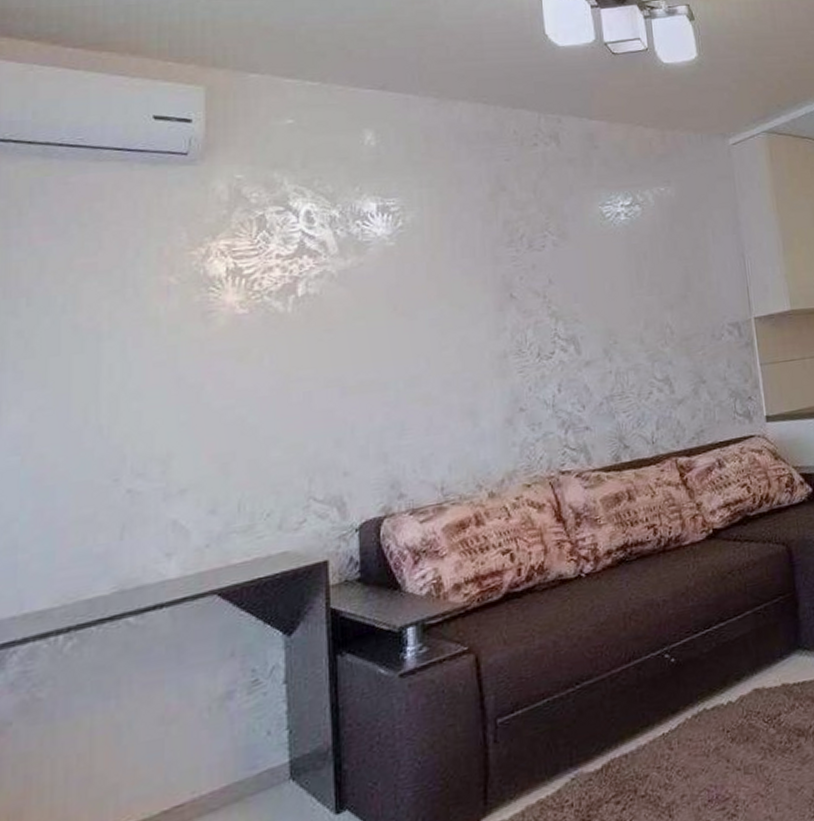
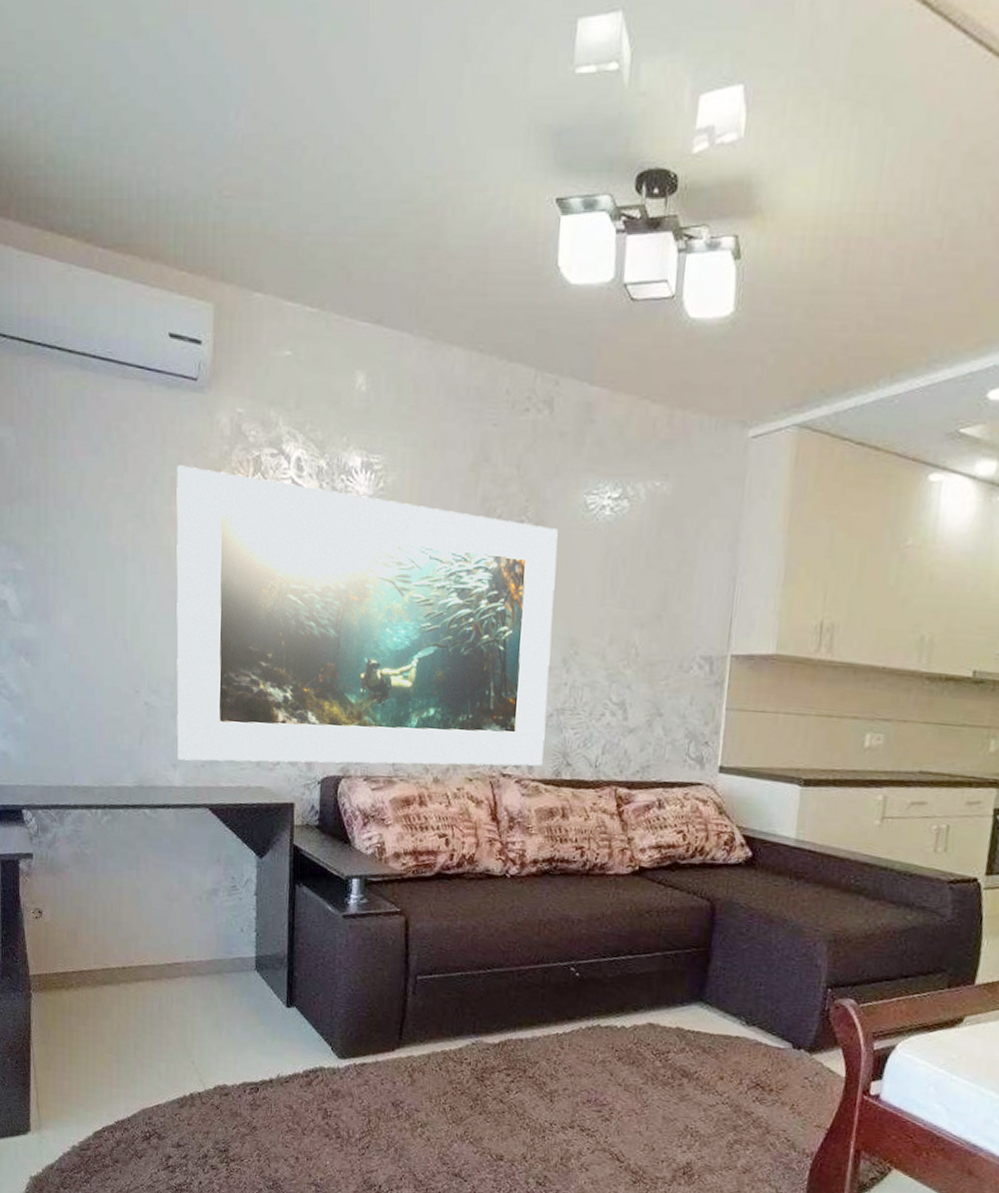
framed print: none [165,234,600,547] -> present [176,465,558,766]

